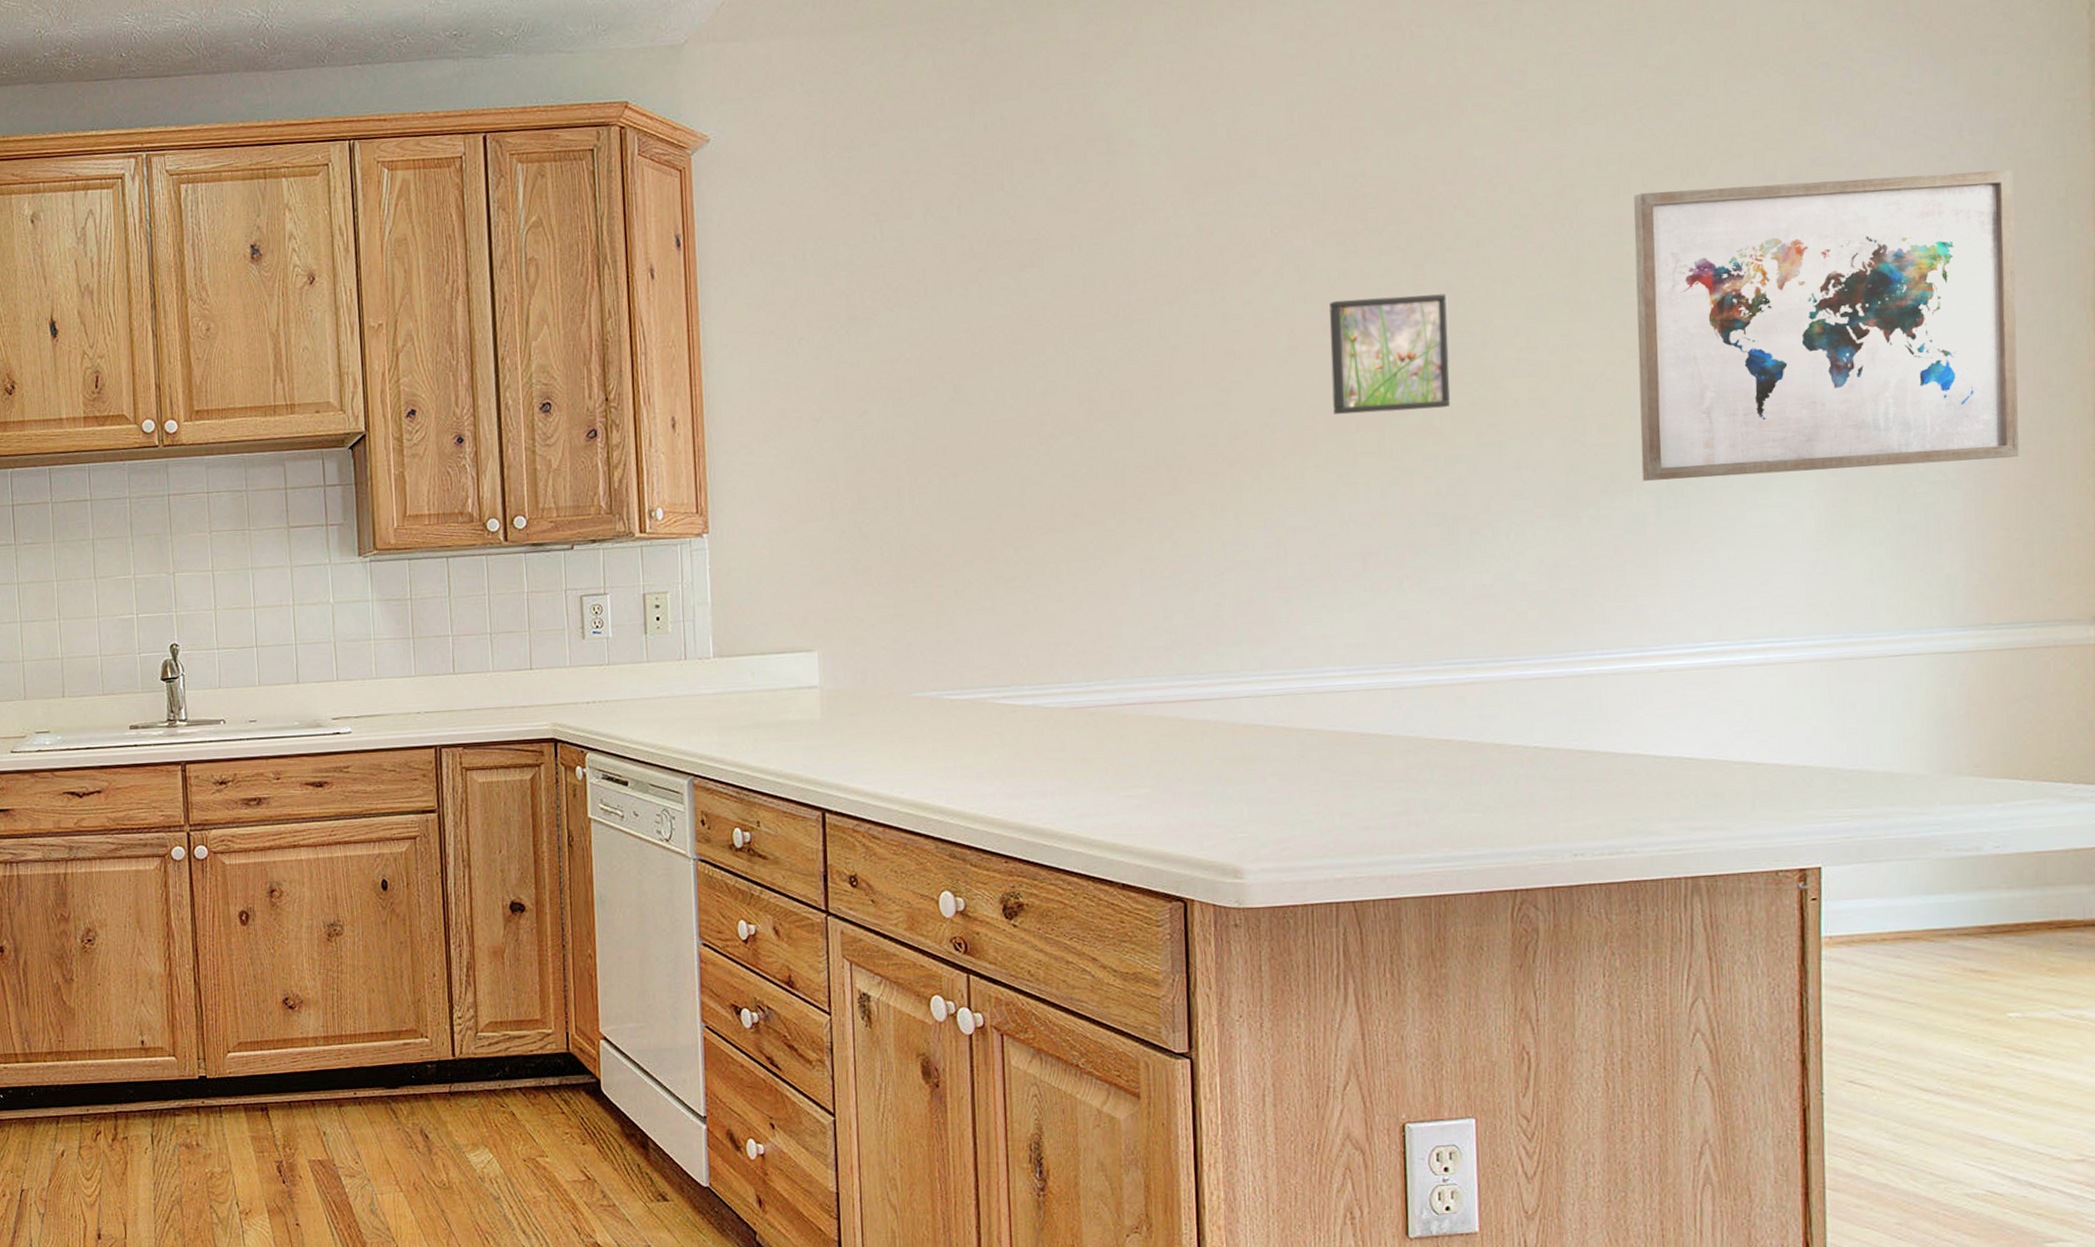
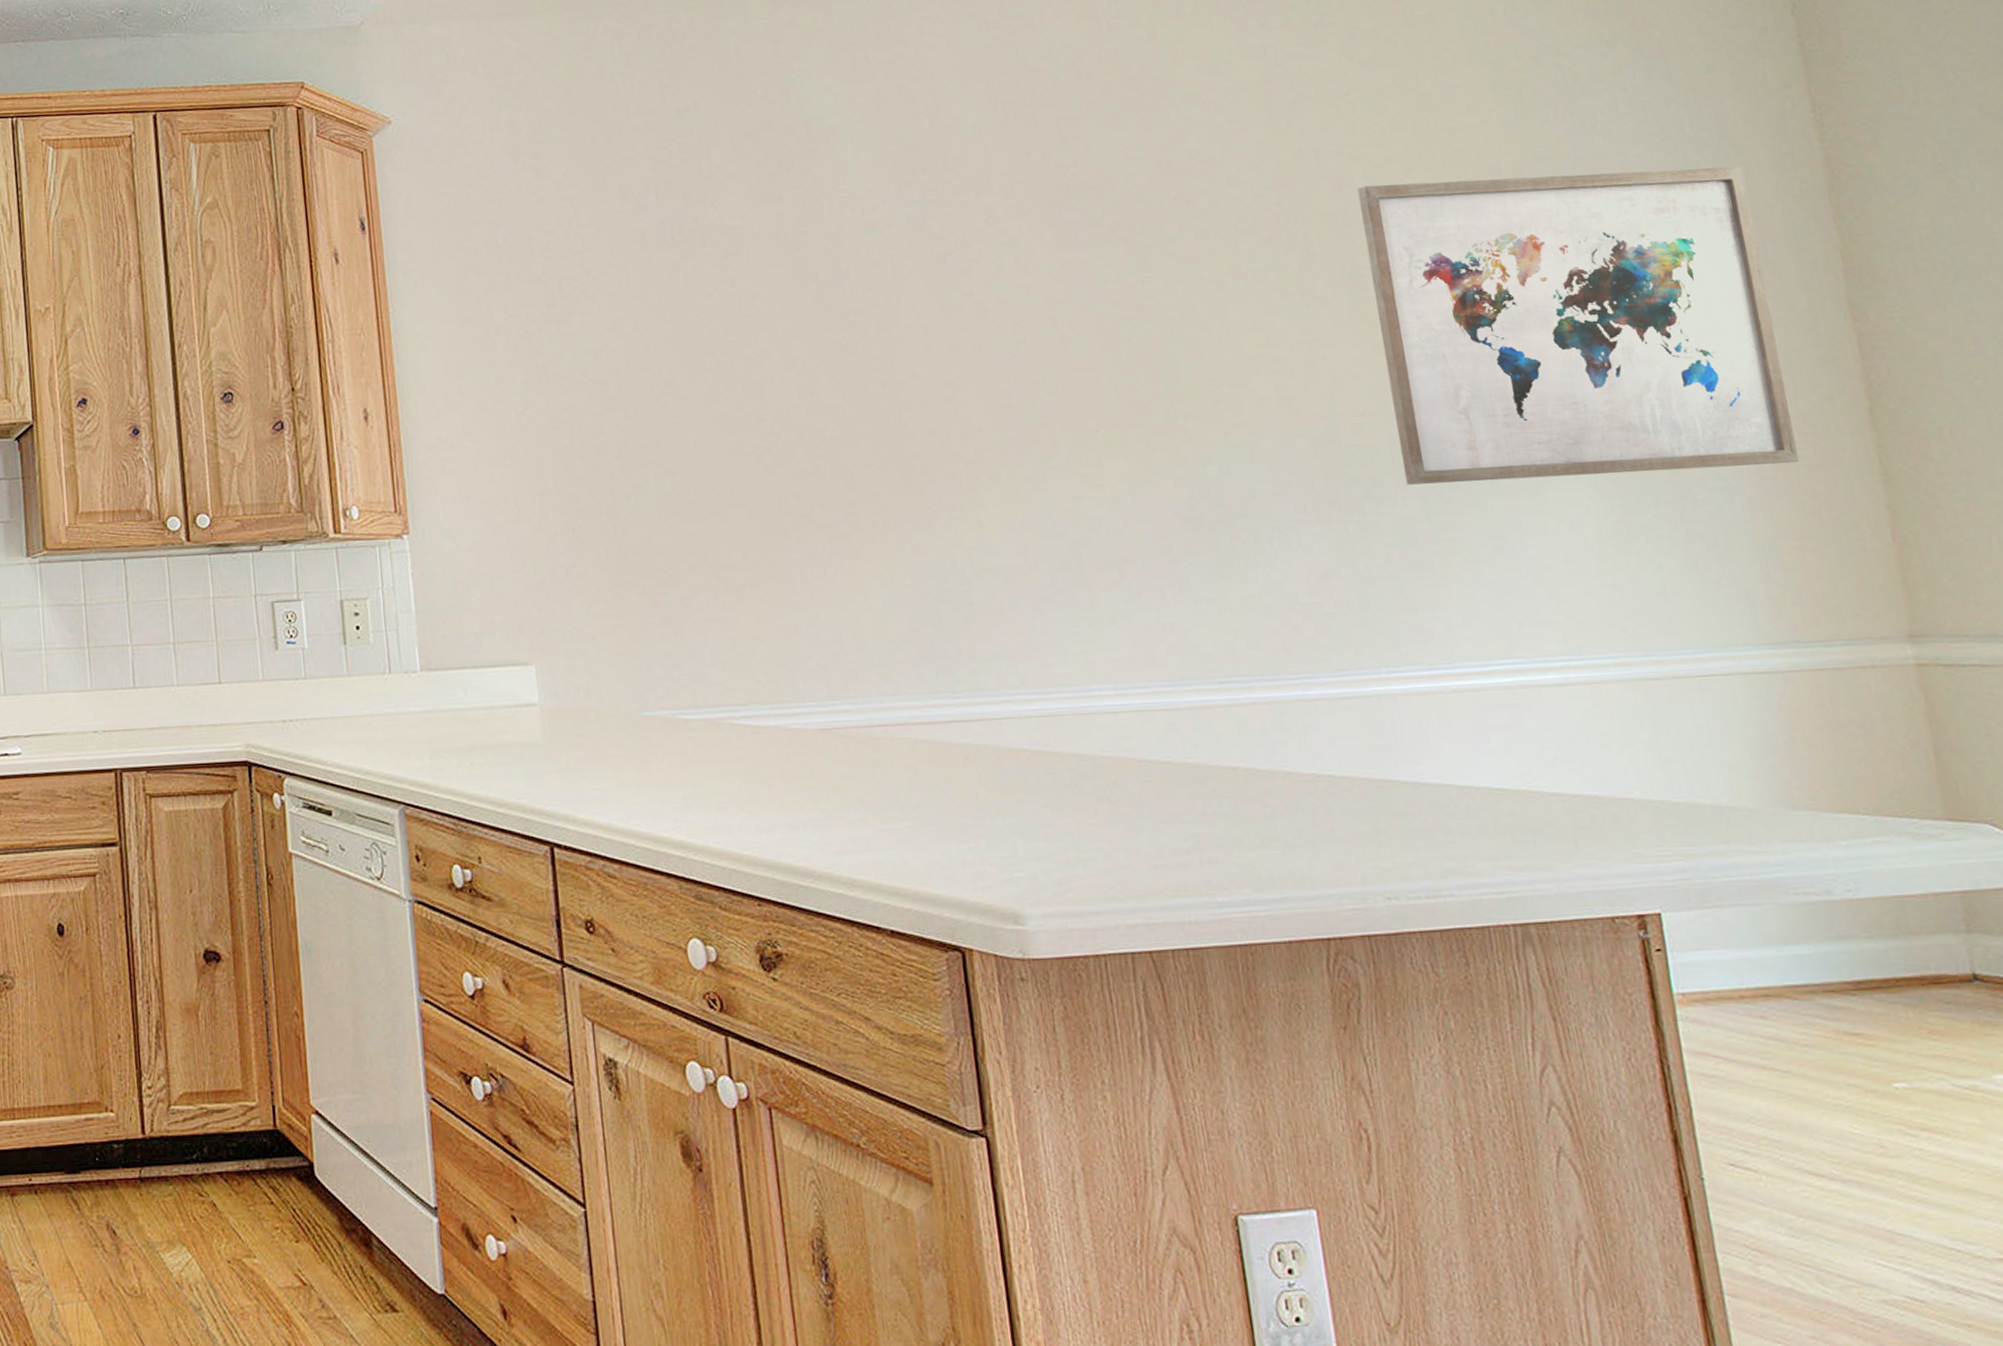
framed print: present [1329,294,1451,415] -> none [1054,287,1194,412]

